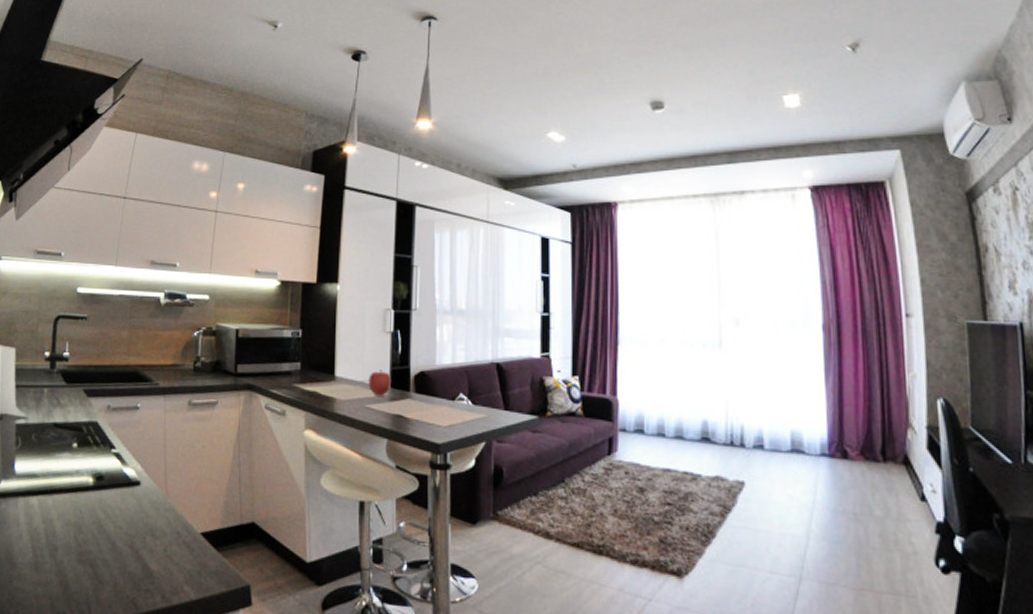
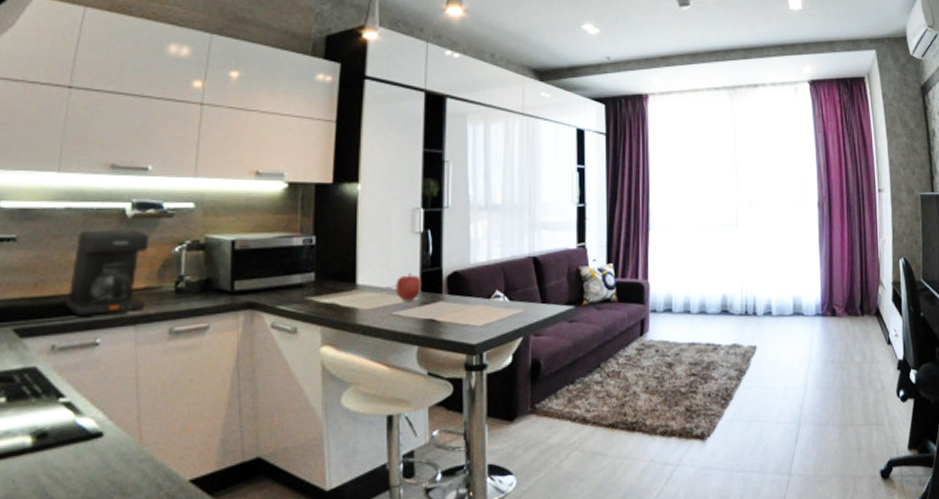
coffee maker: none [117,314,177,384] -> present [65,228,150,316]

